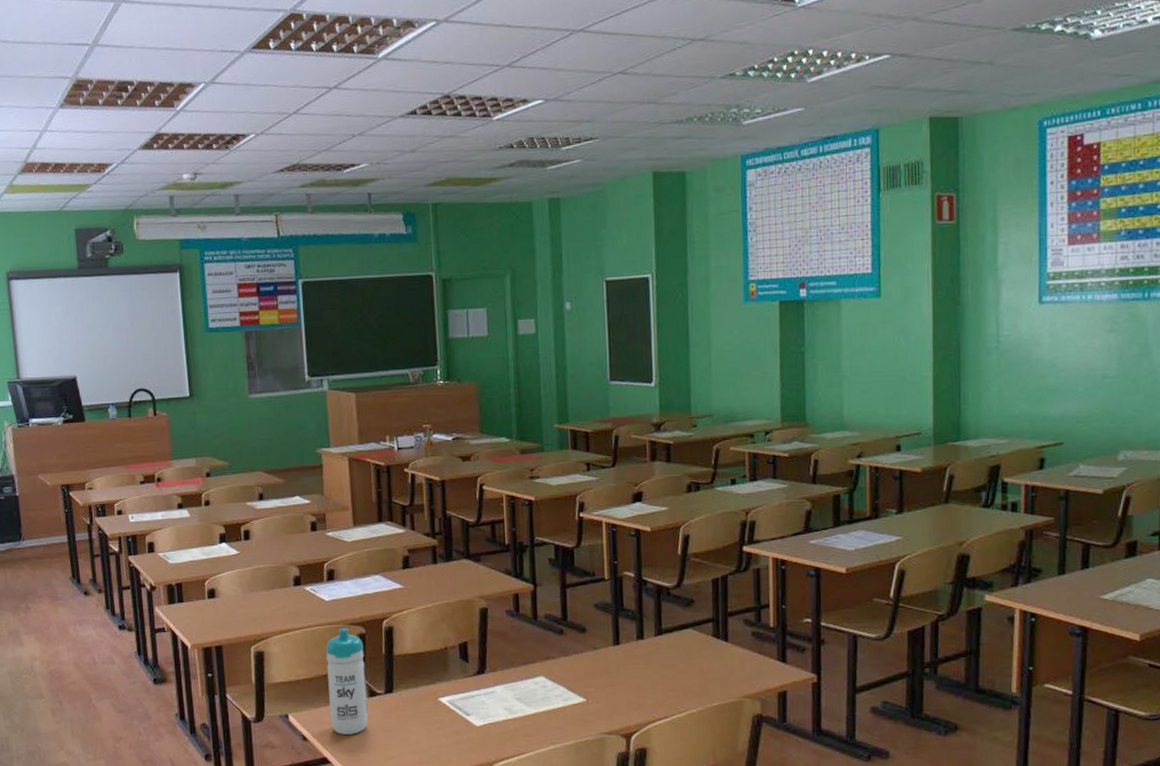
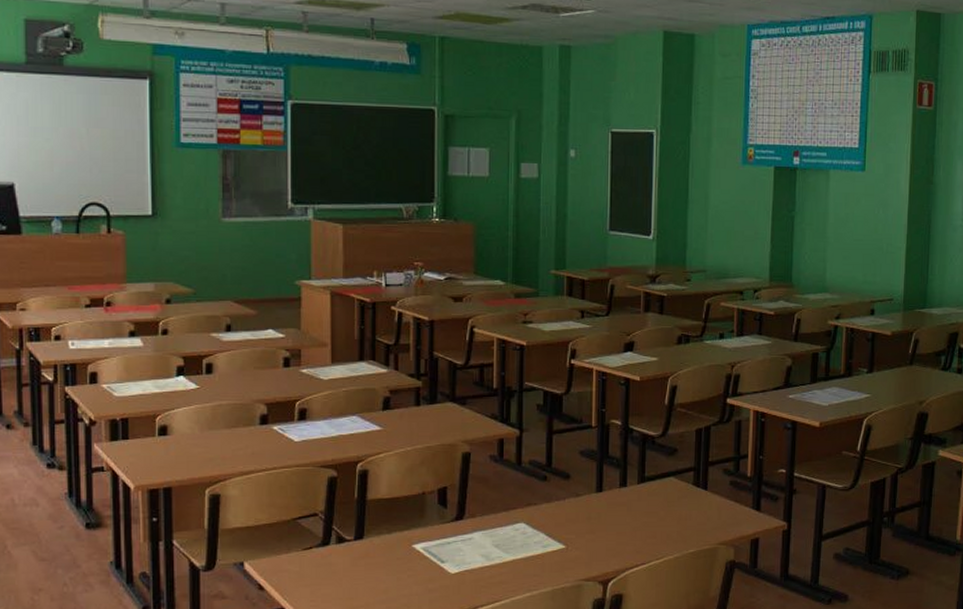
water bottle: present [326,627,369,735] -> none [292,470,334,583]

